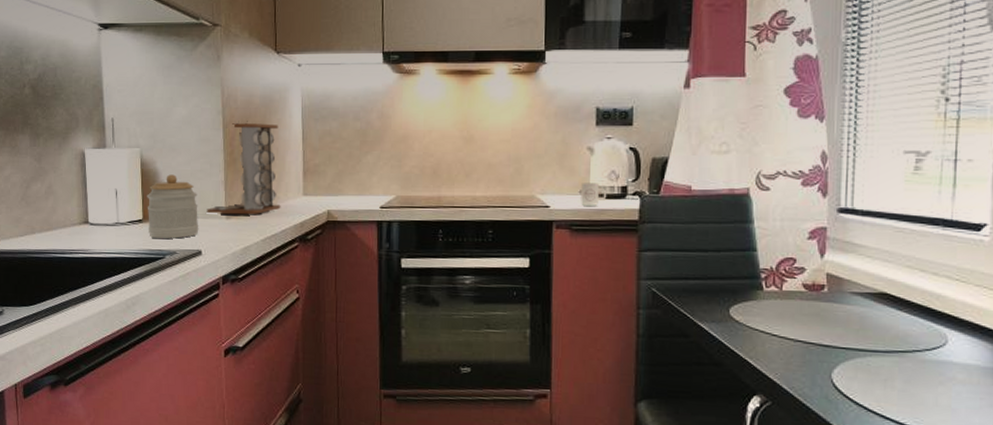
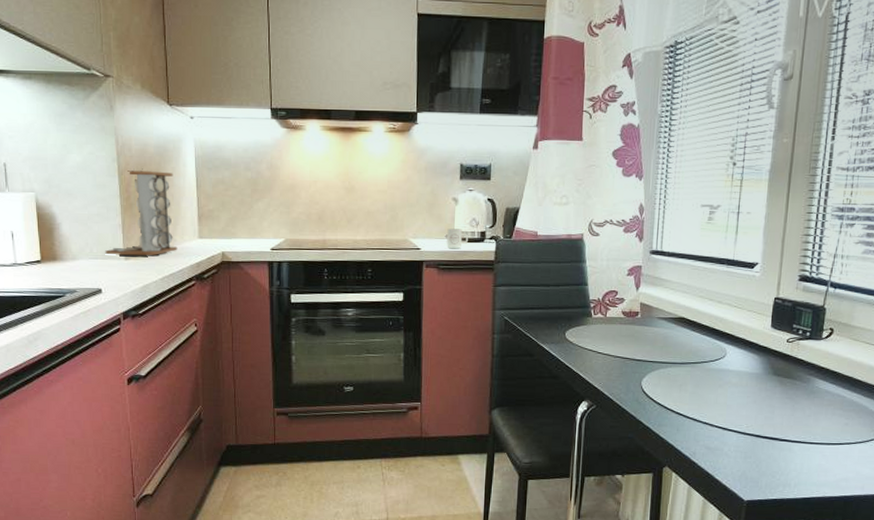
jar: present [147,174,199,239] -> none [44,218,98,278]

